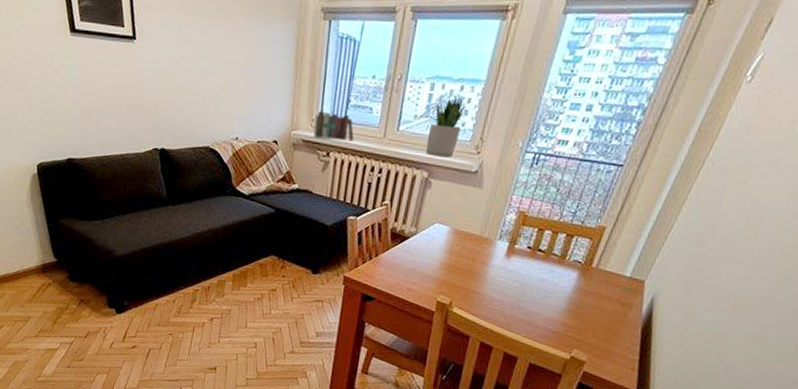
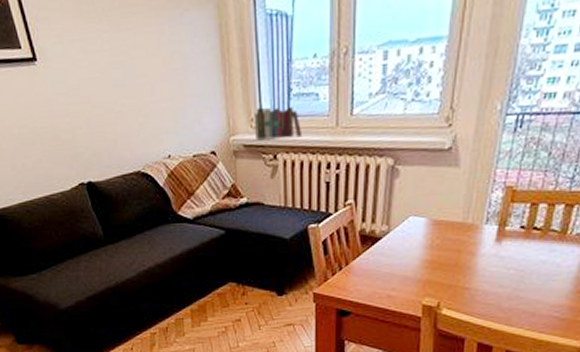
planter: present [425,95,465,158] -> none [387,61,428,138]

